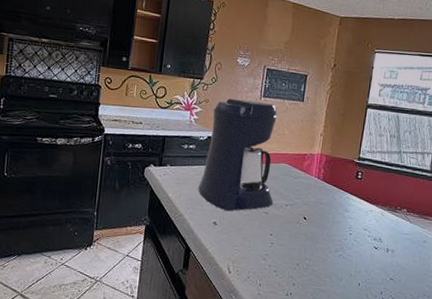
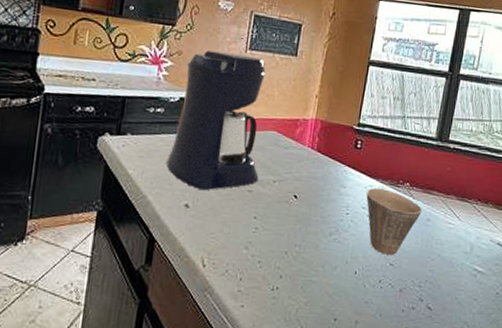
cup: none [367,212,419,271] -> present [366,188,422,255]

